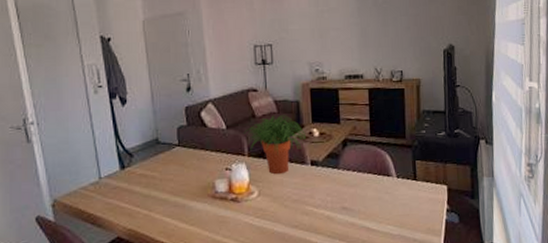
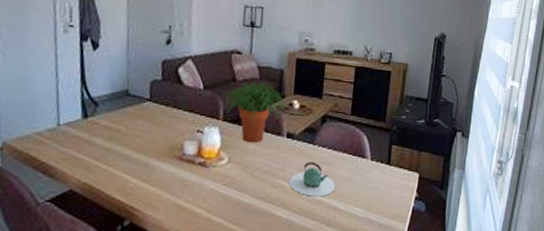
teapot: none [319,186,365,220] -> present [288,162,335,197]

